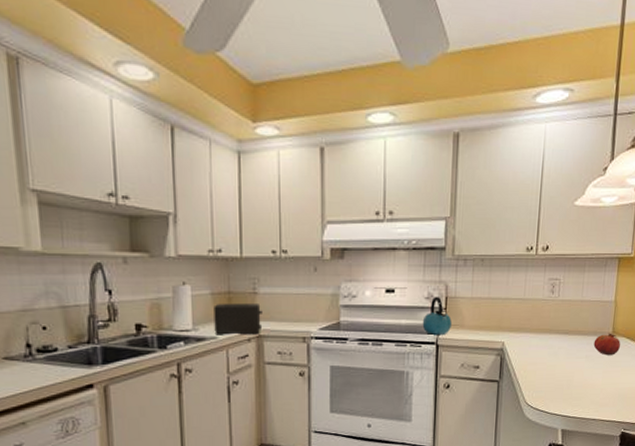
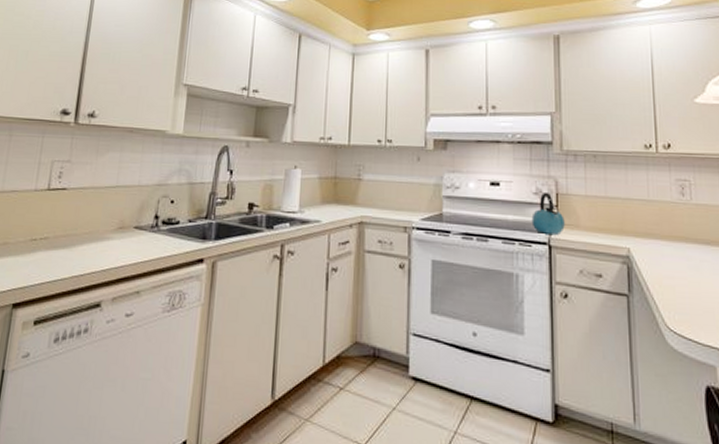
toaster: present [213,302,263,335] -> none [319,187,366,221]

